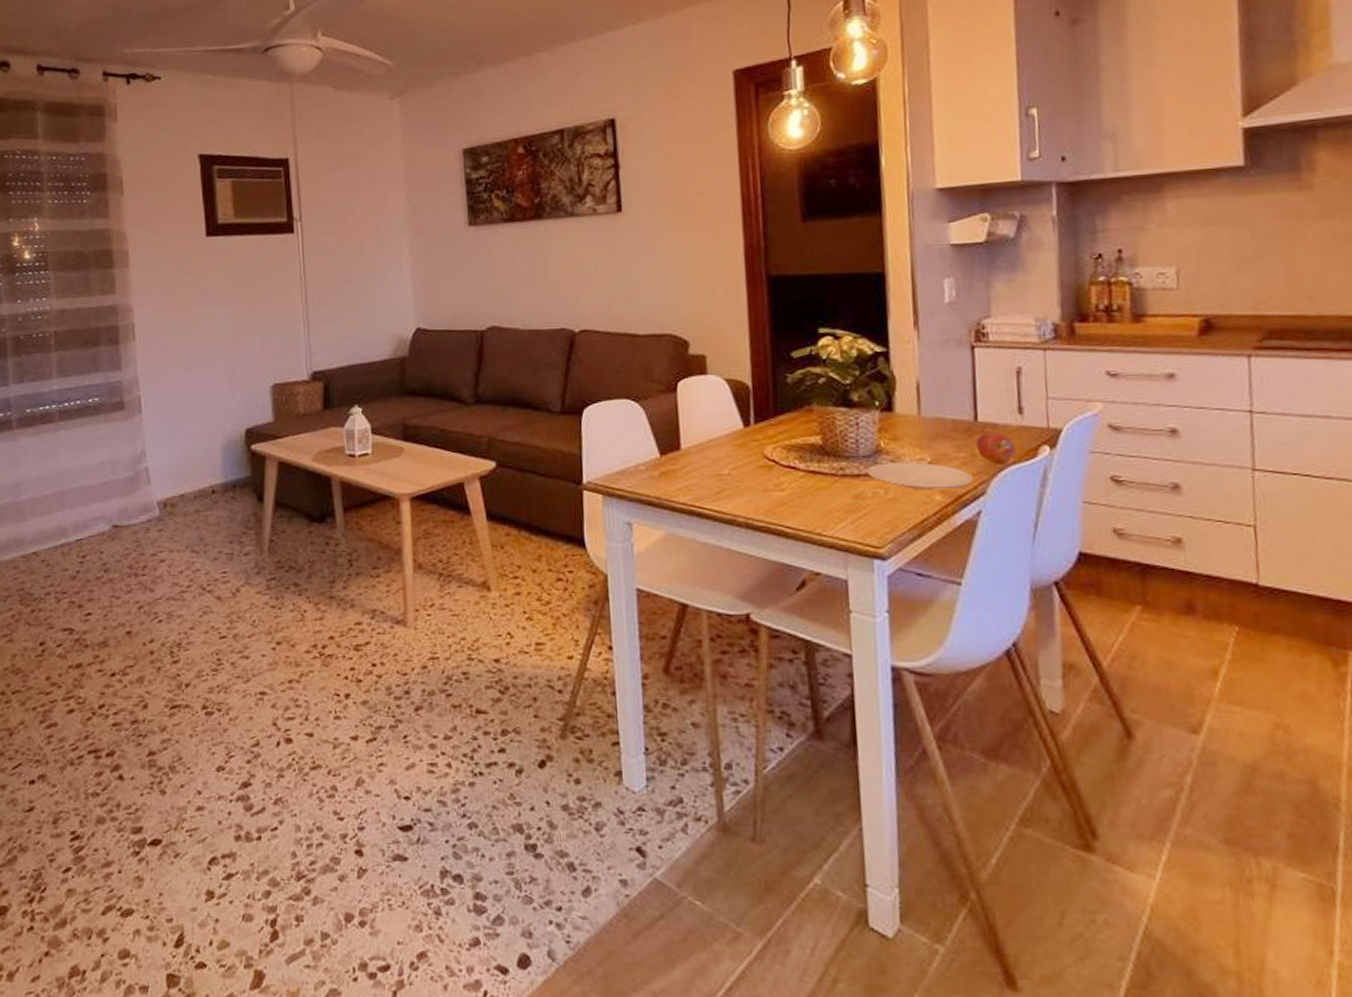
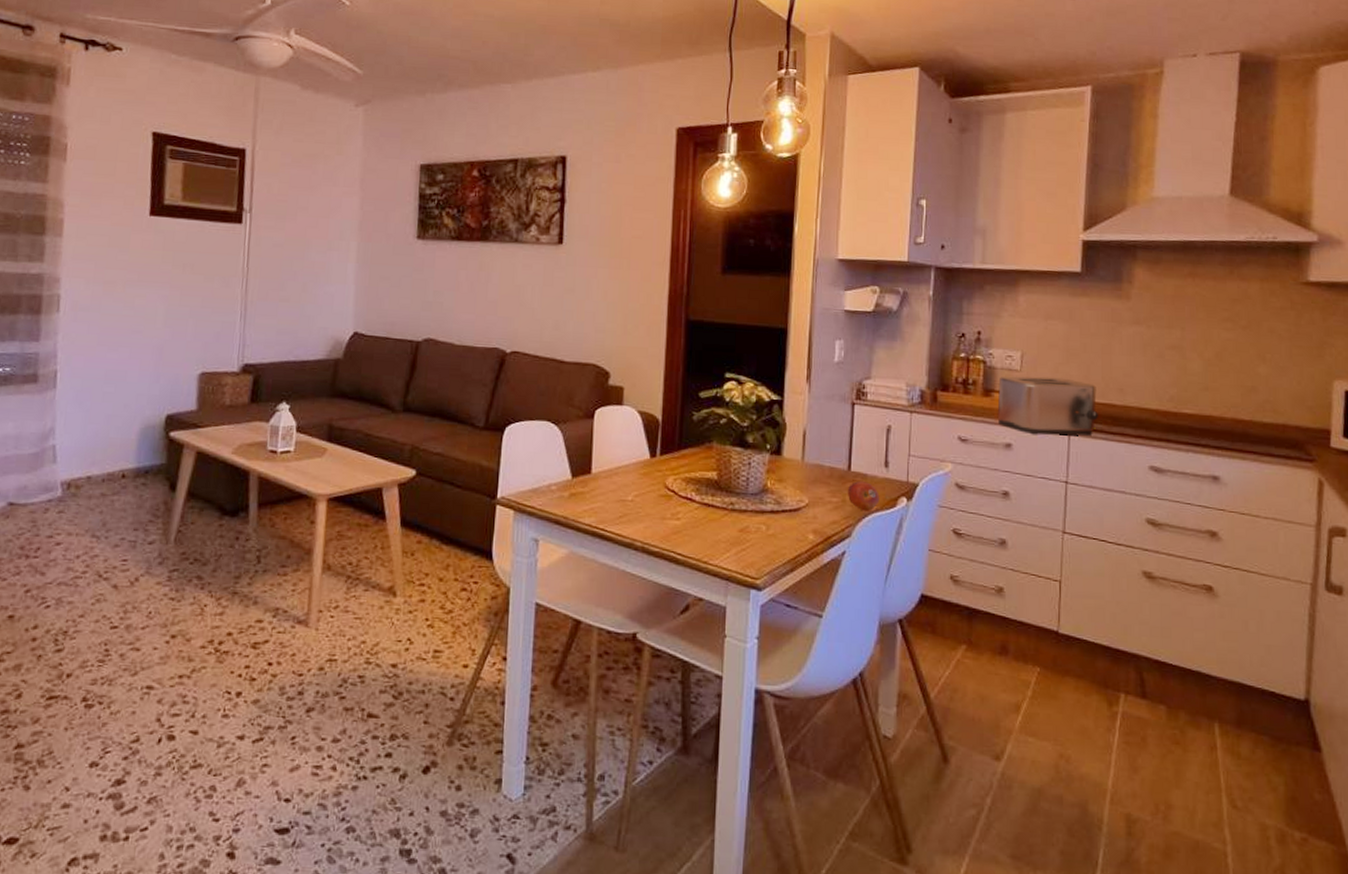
plate: present [866,462,974,490] -> none [753,501,842,530]
toaster: none [1150,291,1285,361] -> present [997,376,1098,437]

